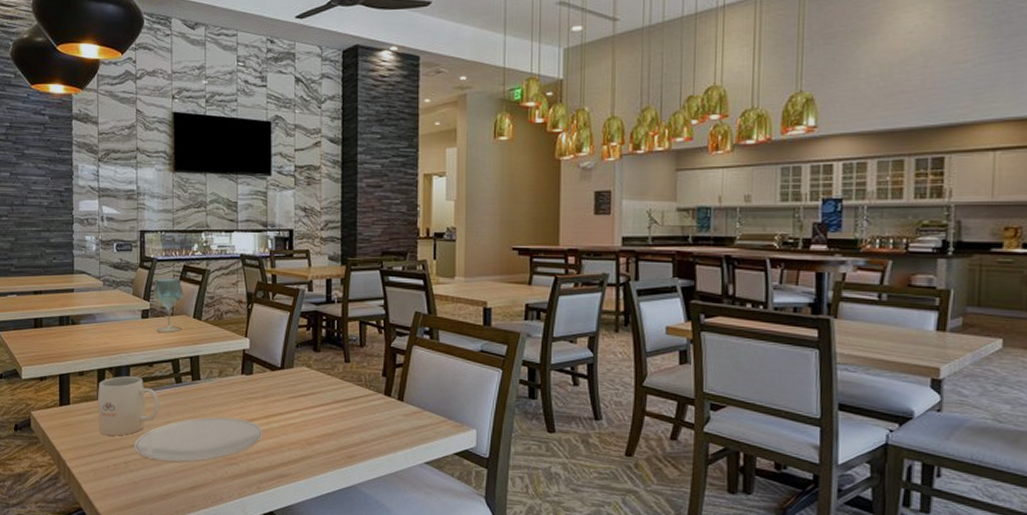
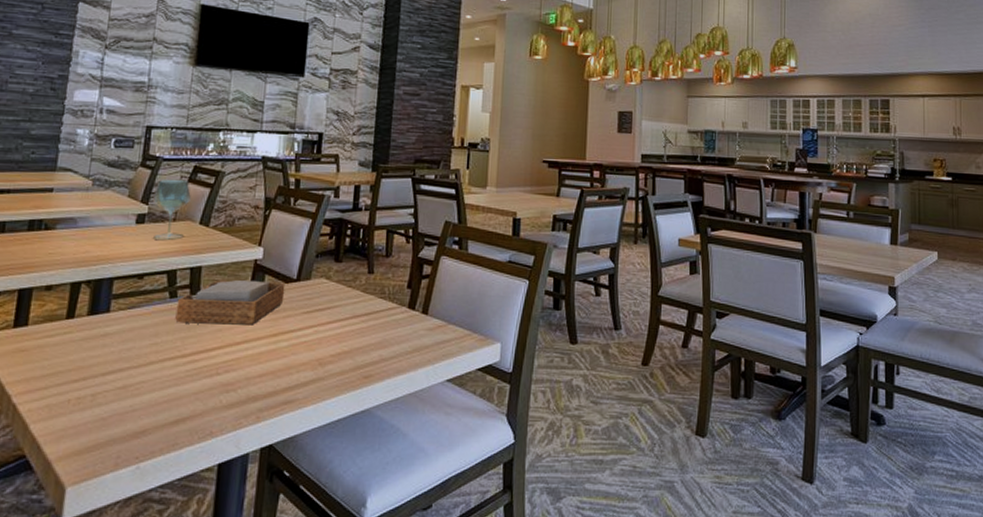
mug: present [97,376,159,436] -> none [62,290,147,363]
plate: present [134,417,263,463] -> none [106,336,269,393]
napkin holder: none [182,367,272,408] -> present [175,279,285,325]

